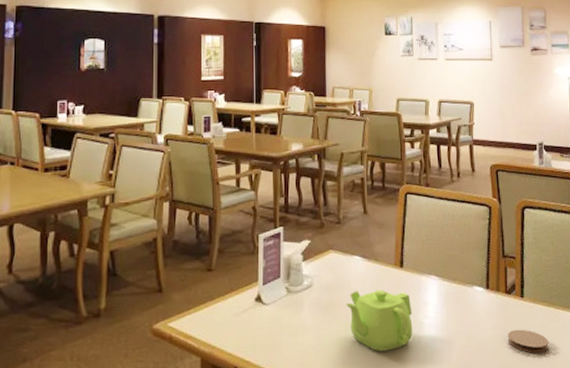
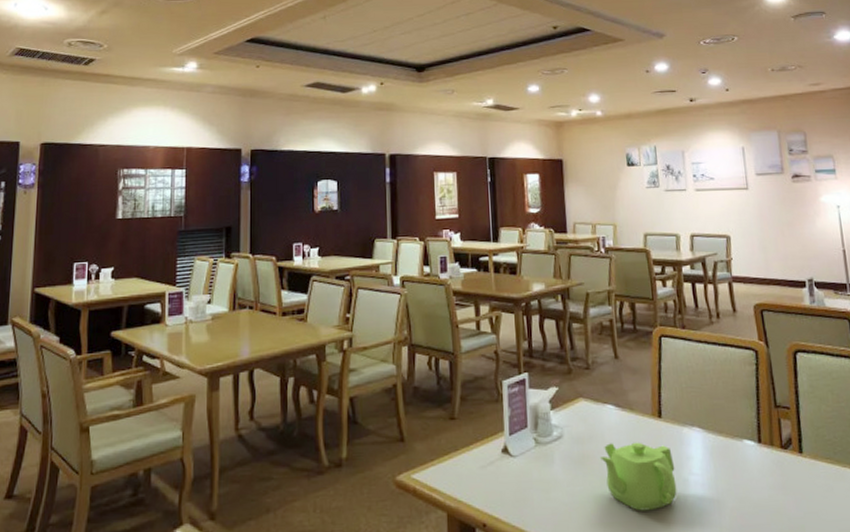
coaster: present [507,329,549,353] -> none [786,489,837,518]

